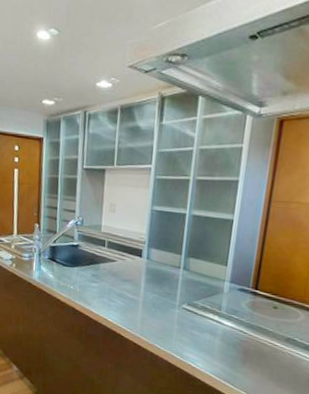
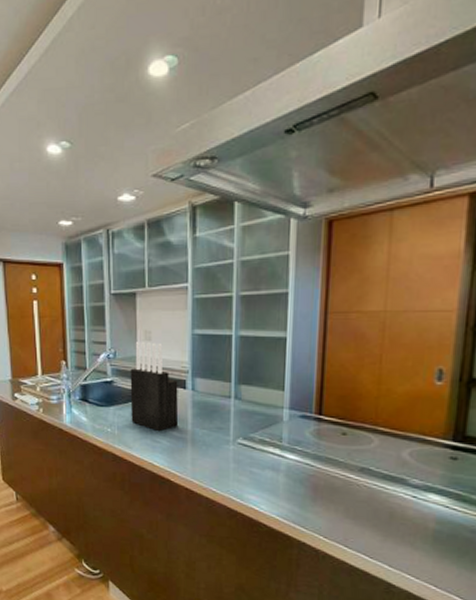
knife block: none [92,213,136,293] -> present [130,342,179,432]

